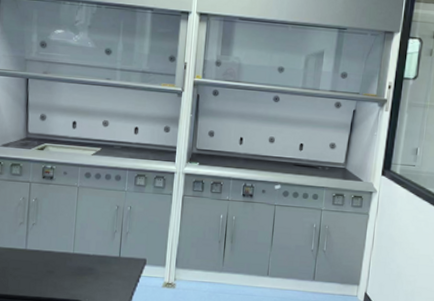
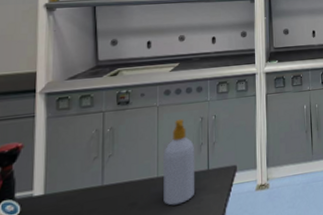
soap bottle: none [77,203,109,282] -> present [163,119,195,206]

